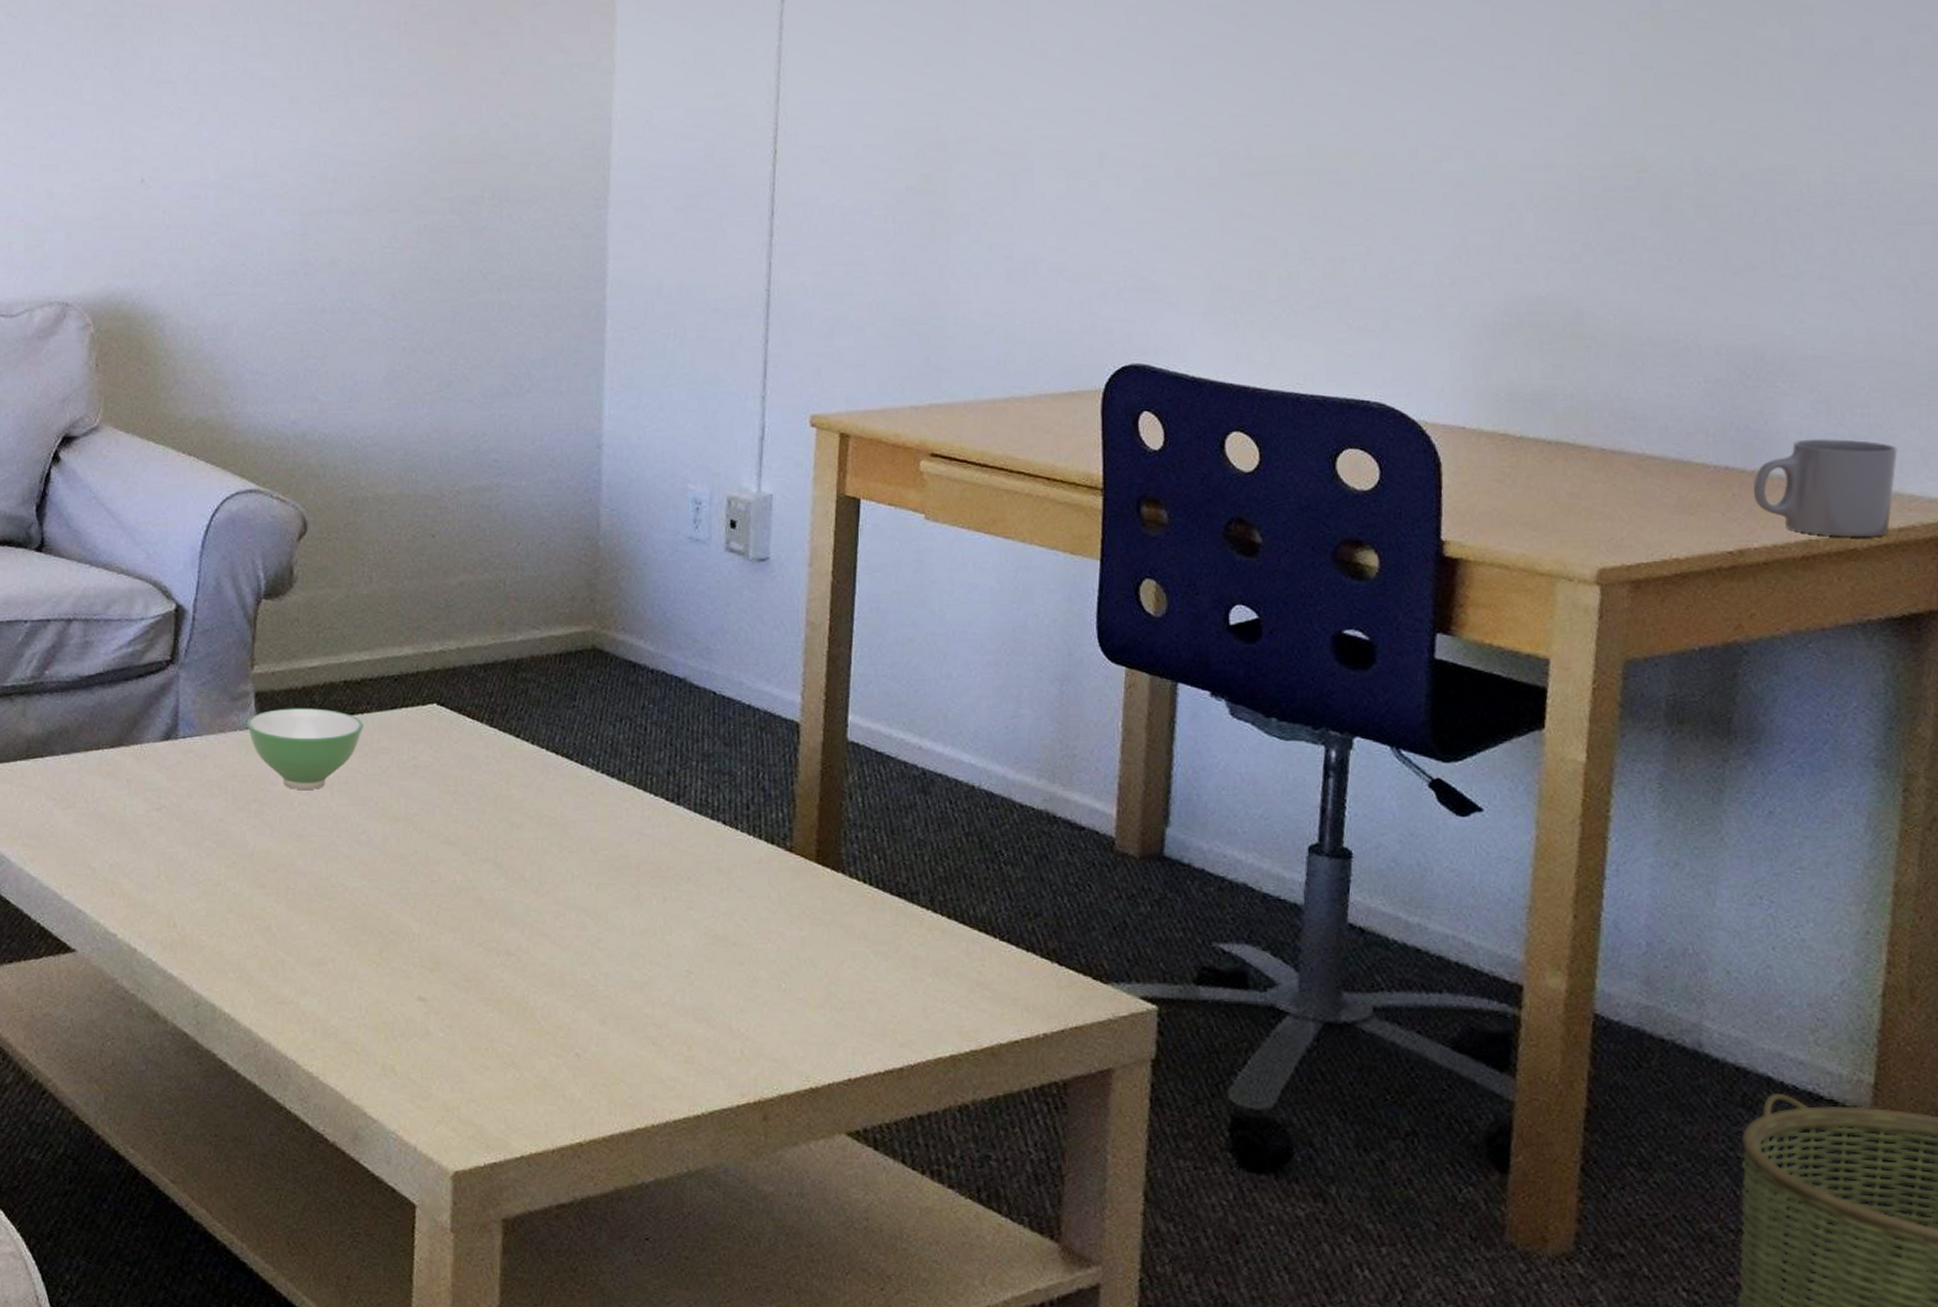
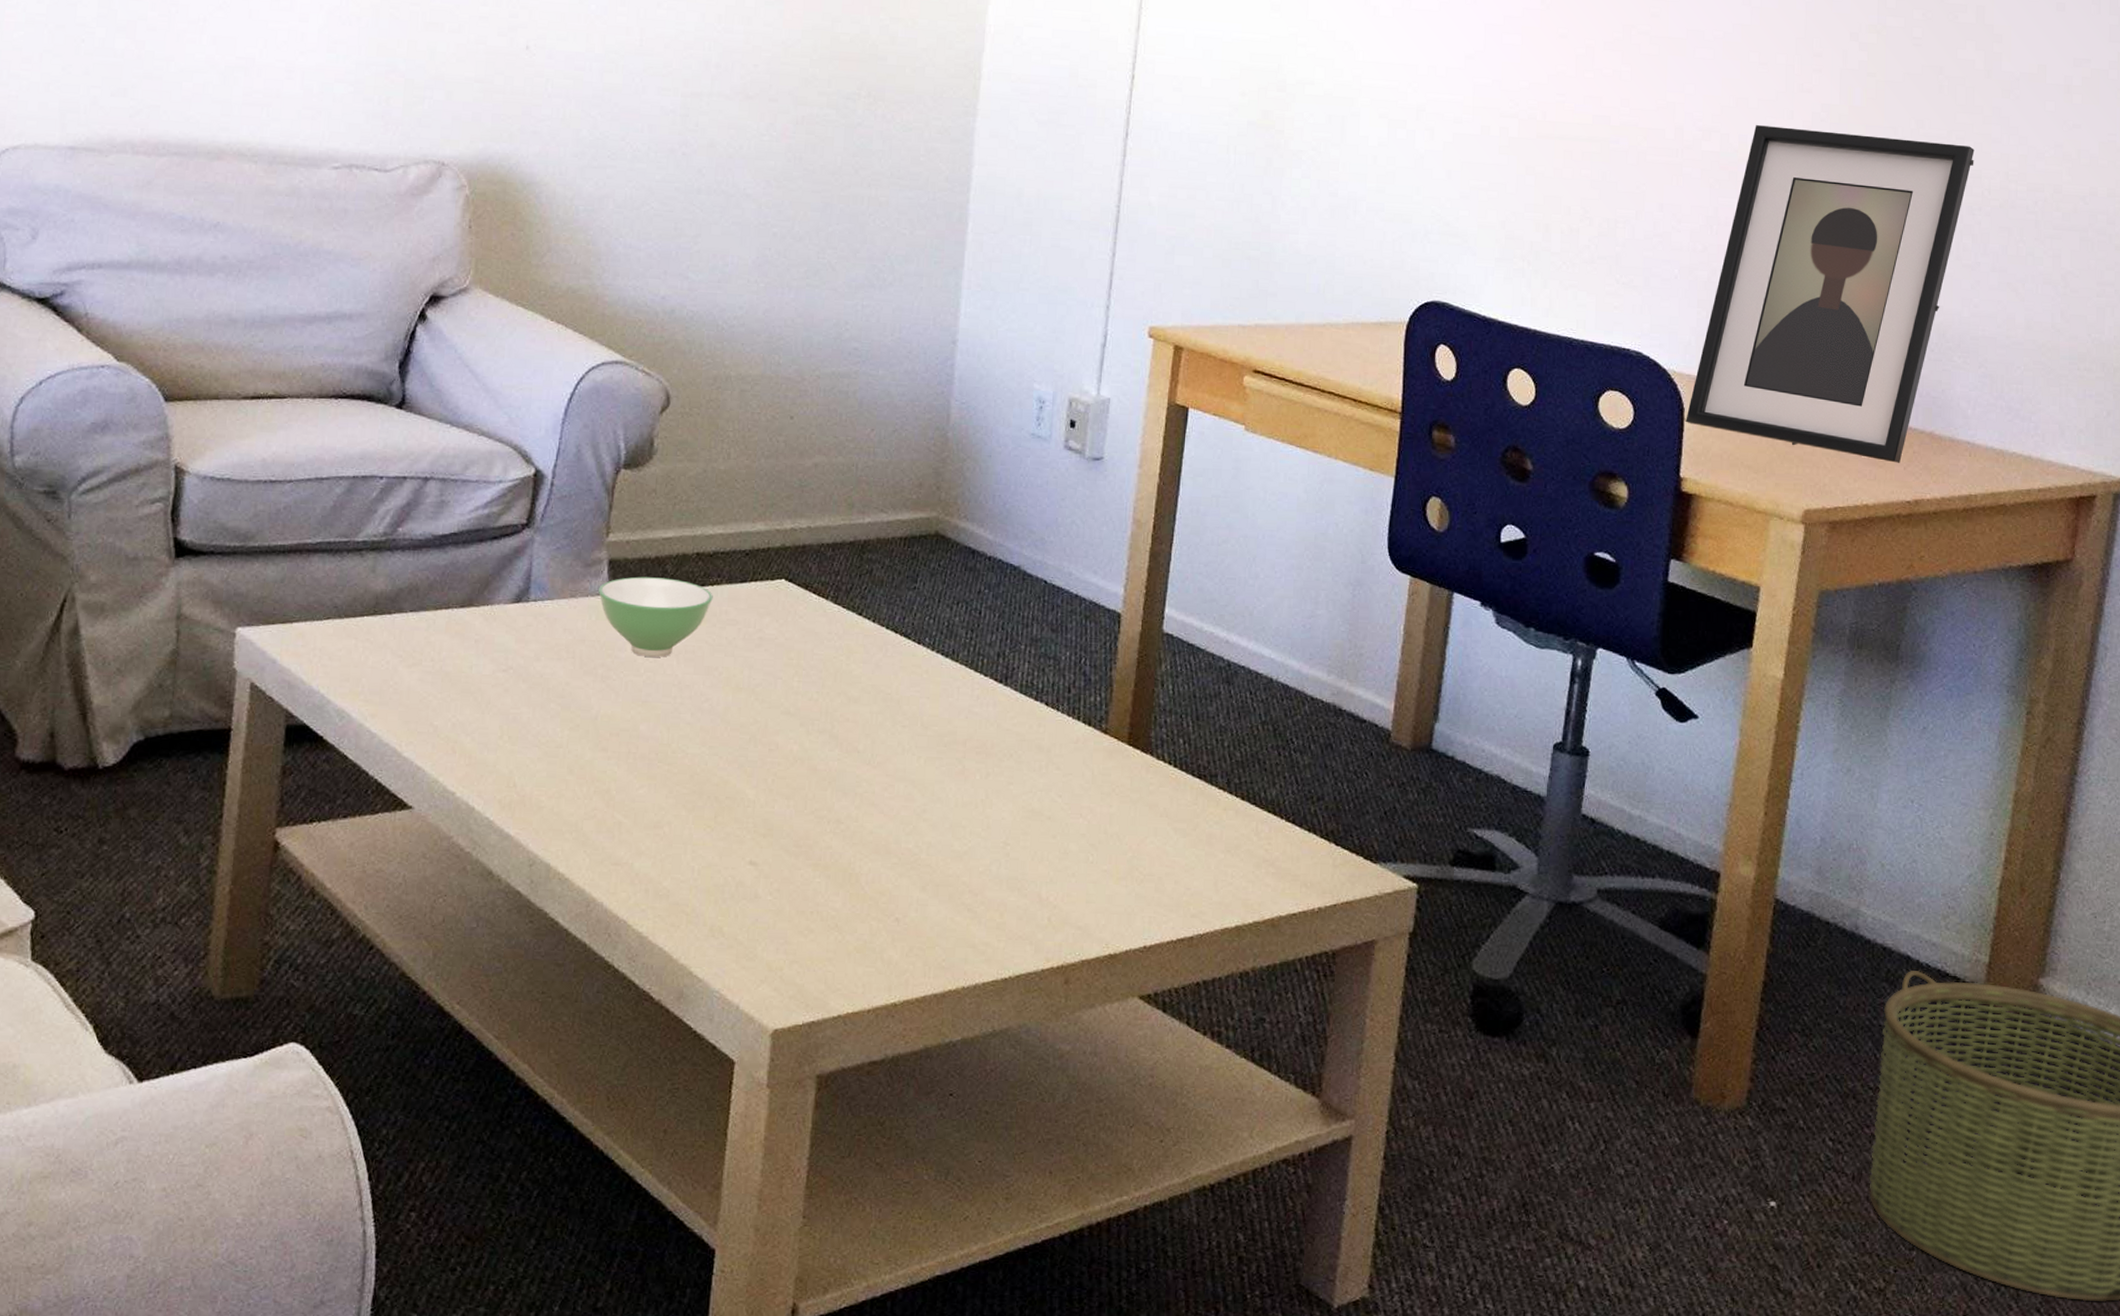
picture frame: none [1444,137,1787,509] -> present [1686,125,1975,463]
mug: present [1753,439,1898,537] -> none [1929,408,2042,495]

